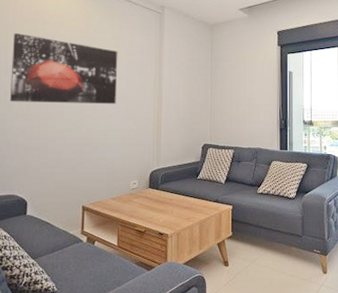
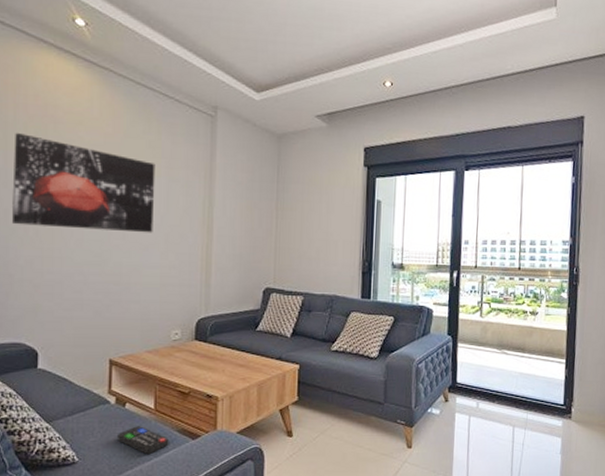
remote control: none [87,260,129,284] -> present [116,426,169,455]

